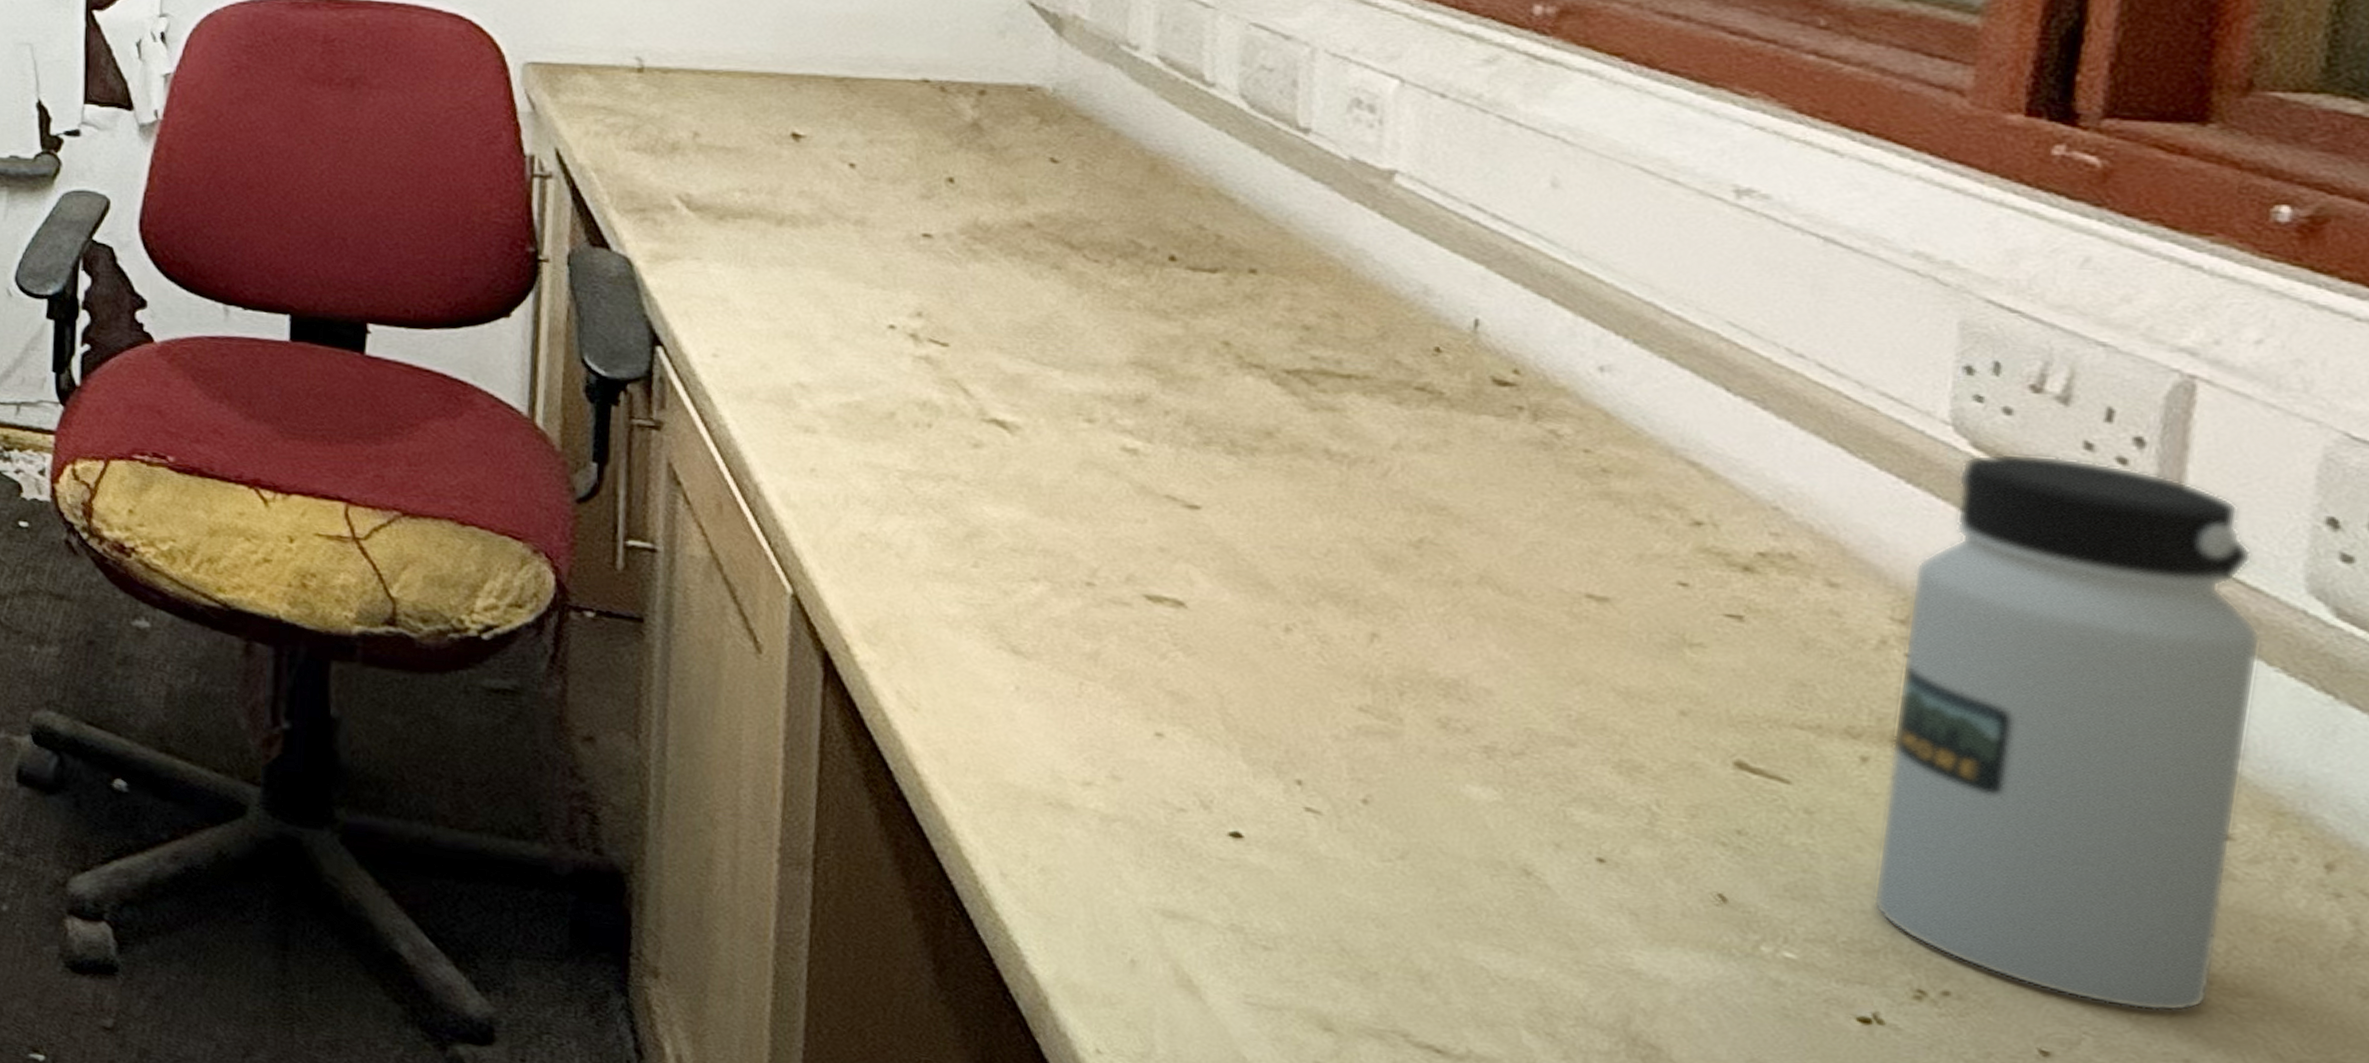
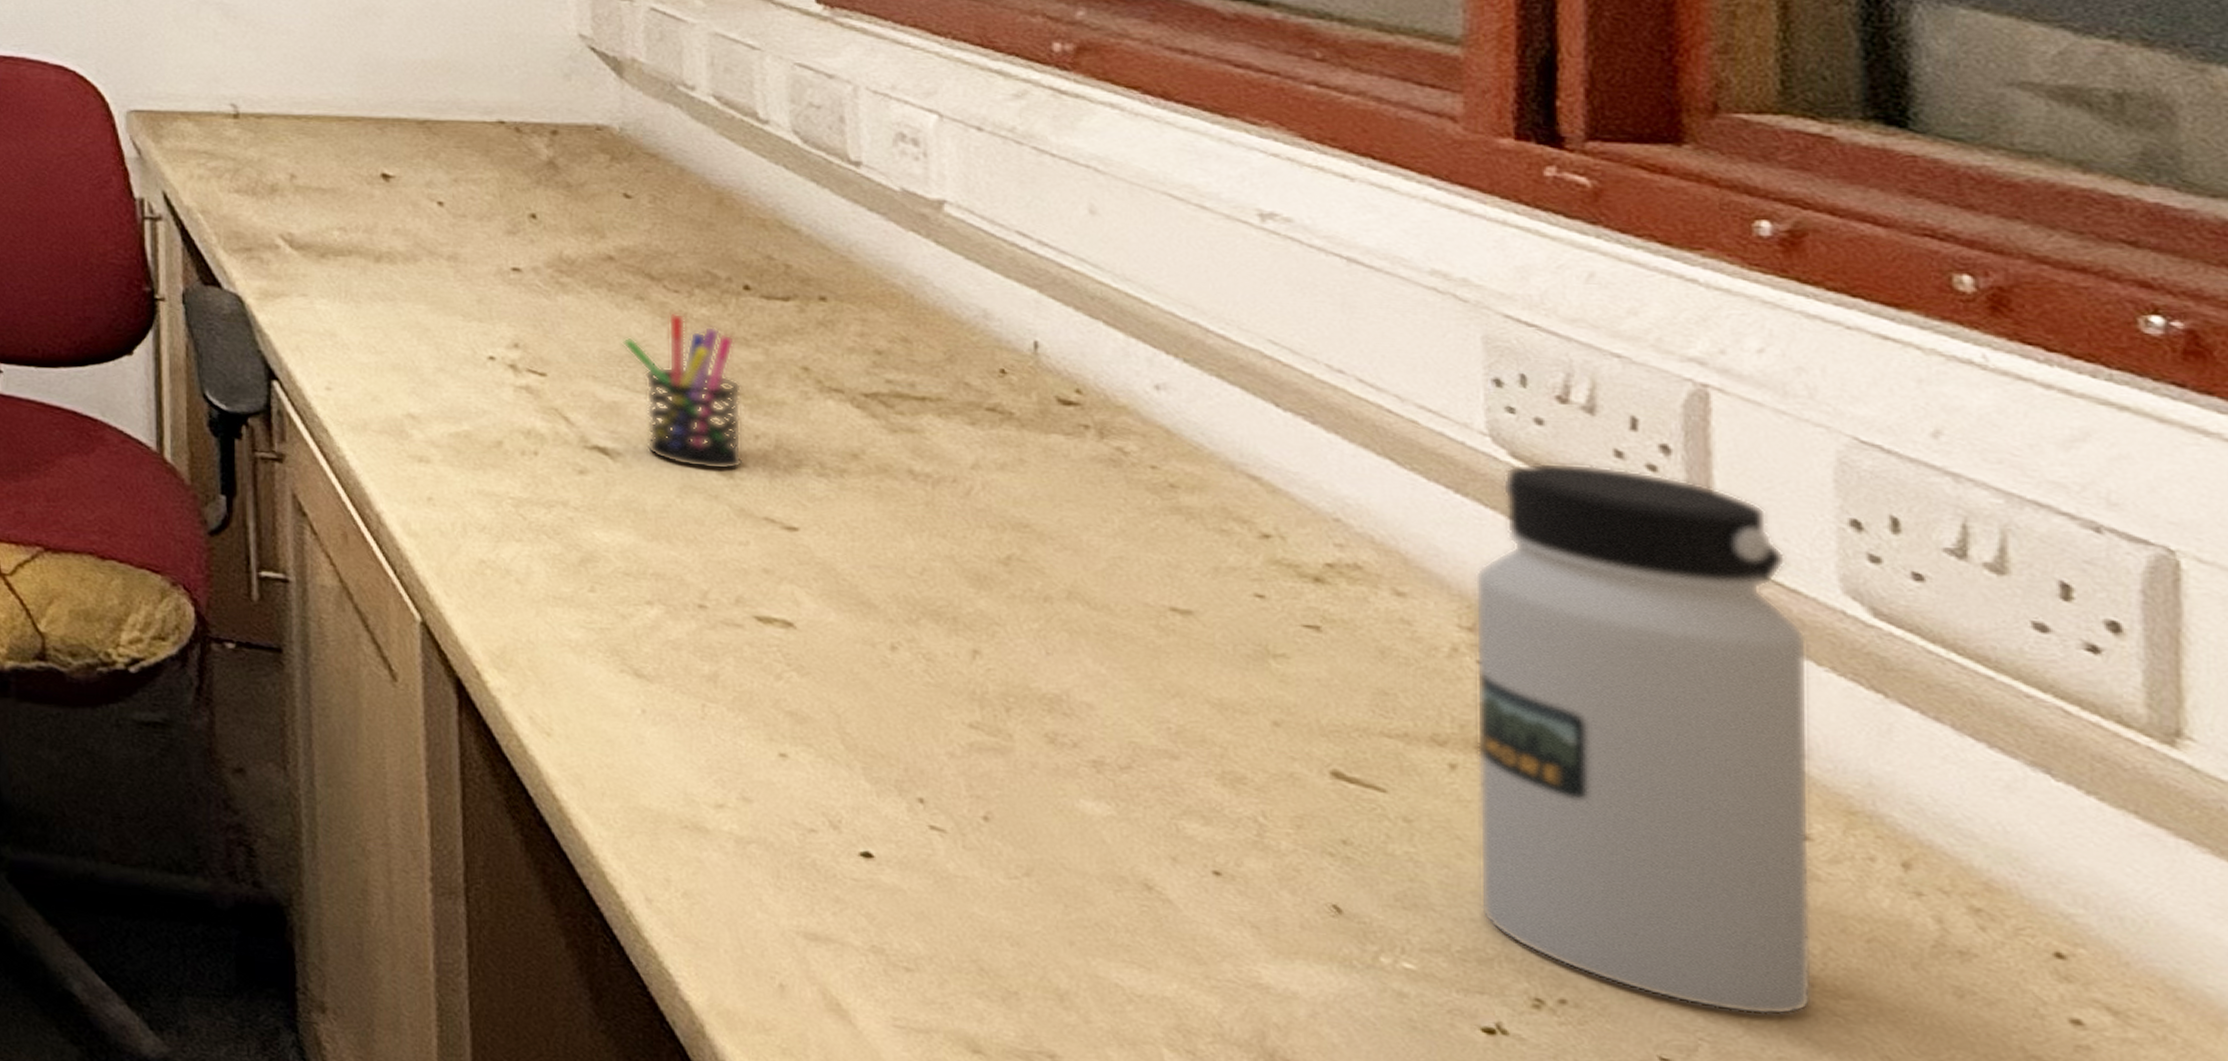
pen holder: none [1033,283,1157,447] -> present [622,313,743,471]

